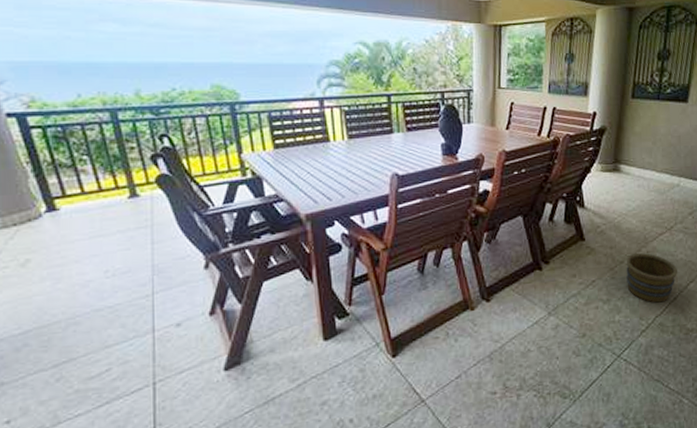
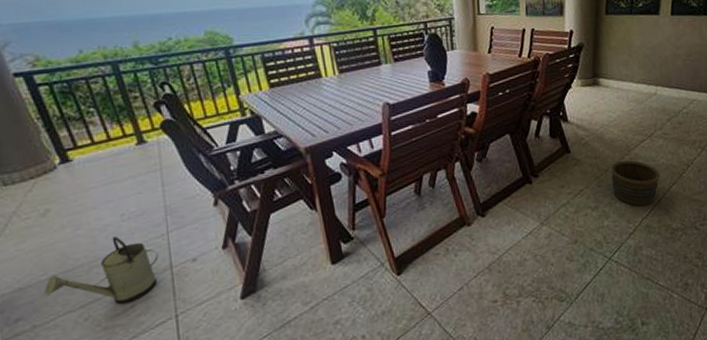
watering can: none [16,294,141,367] -> present [44,236,159,305]

